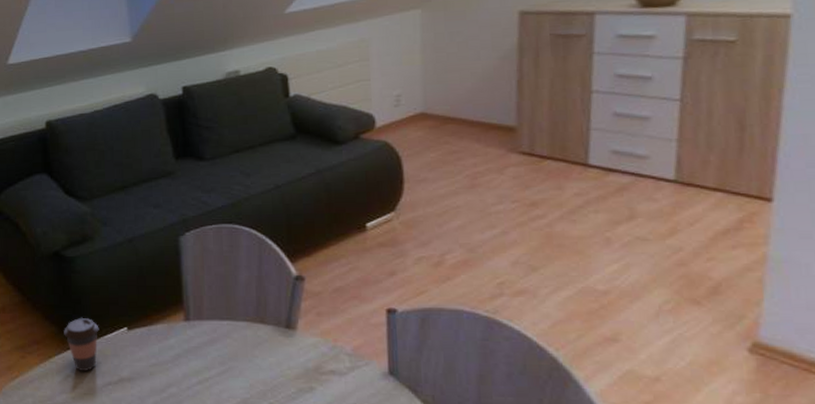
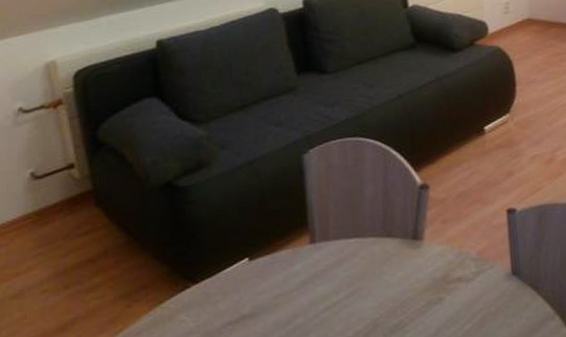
coffee cup: present [64,317,99,371] -> none [177,252,218,314]

